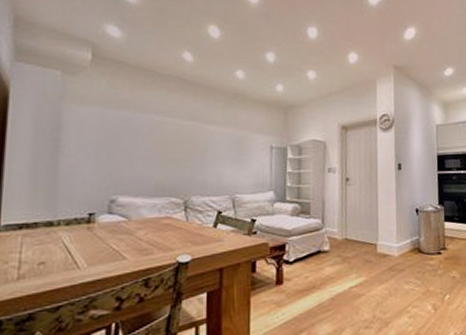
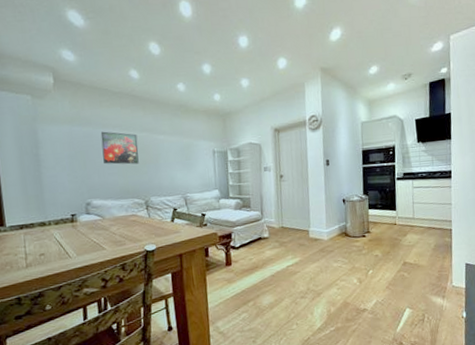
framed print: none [139,117,183,157] -> present [100,131,139,165]

